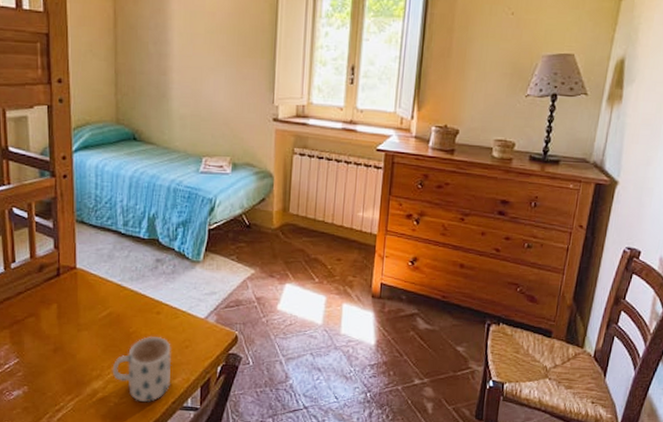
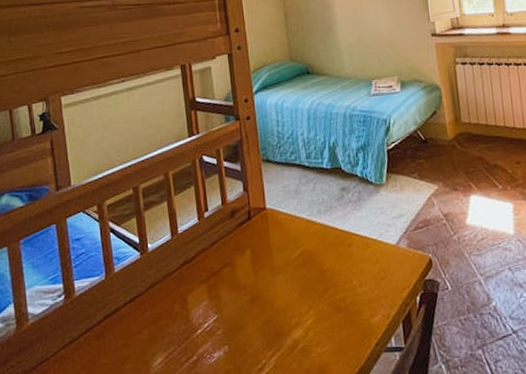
mug: present [112,335,172,403] -> none [310,270,371,348]

